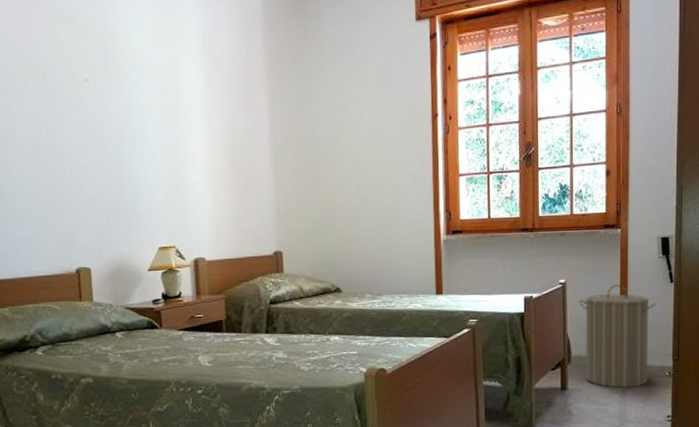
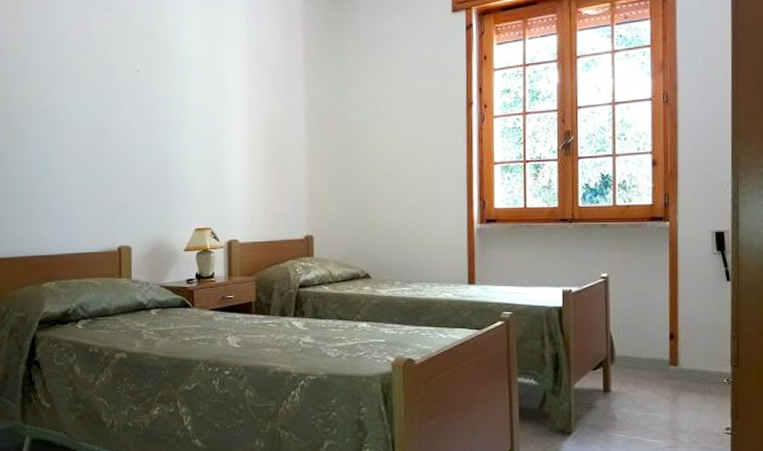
laundry hamper: present [579,283,655,388] -> none [623,280,710,394]

